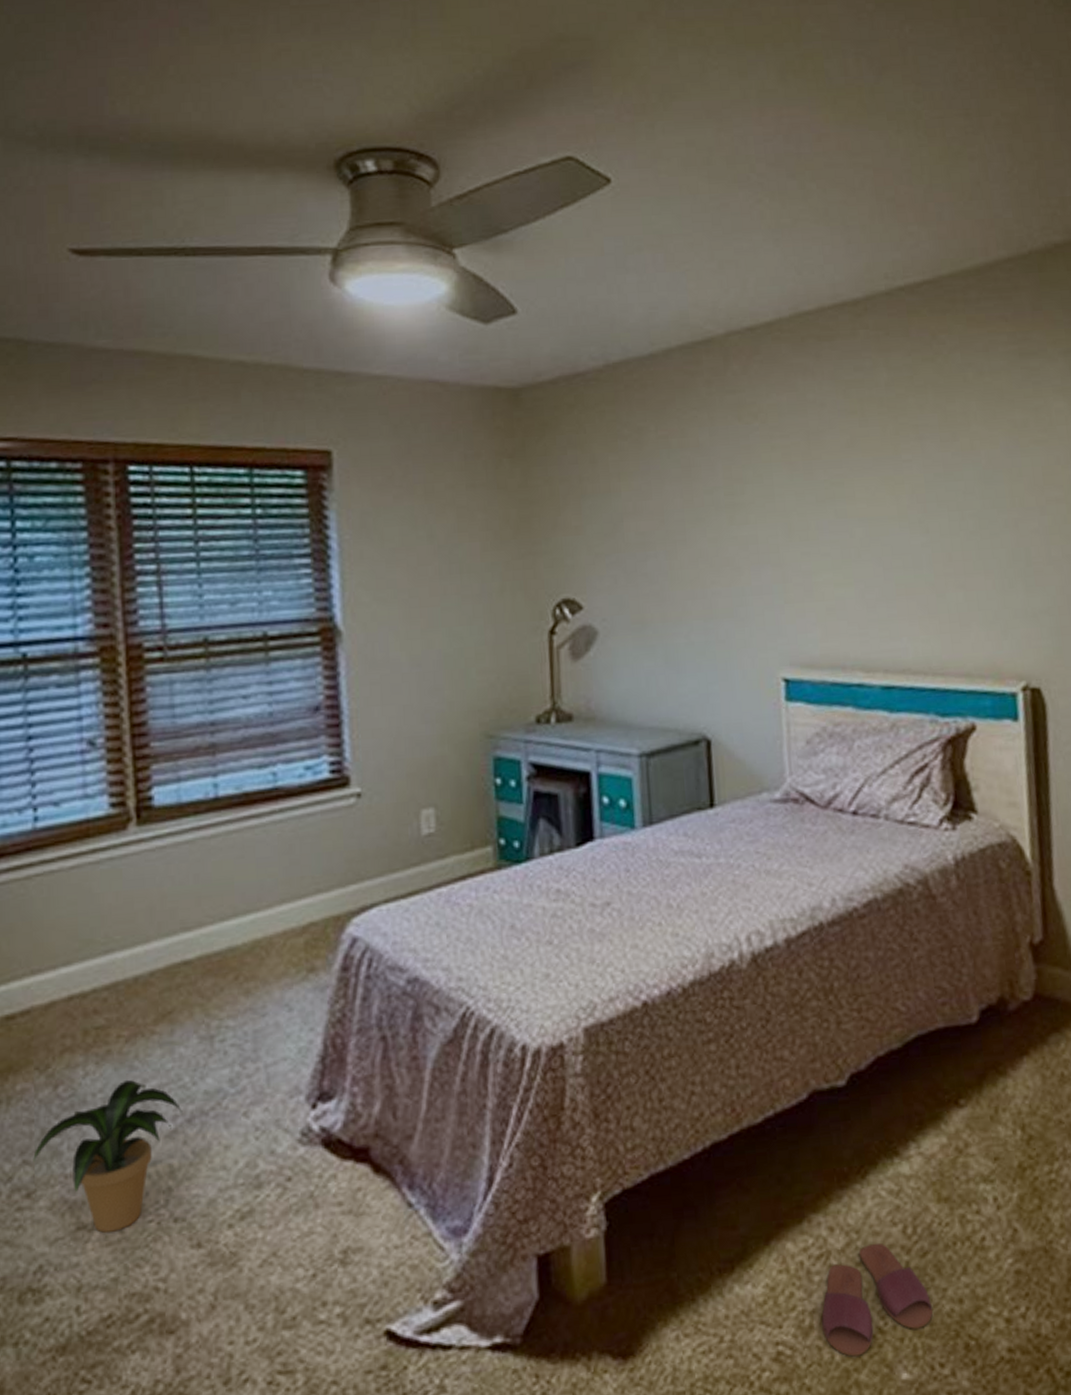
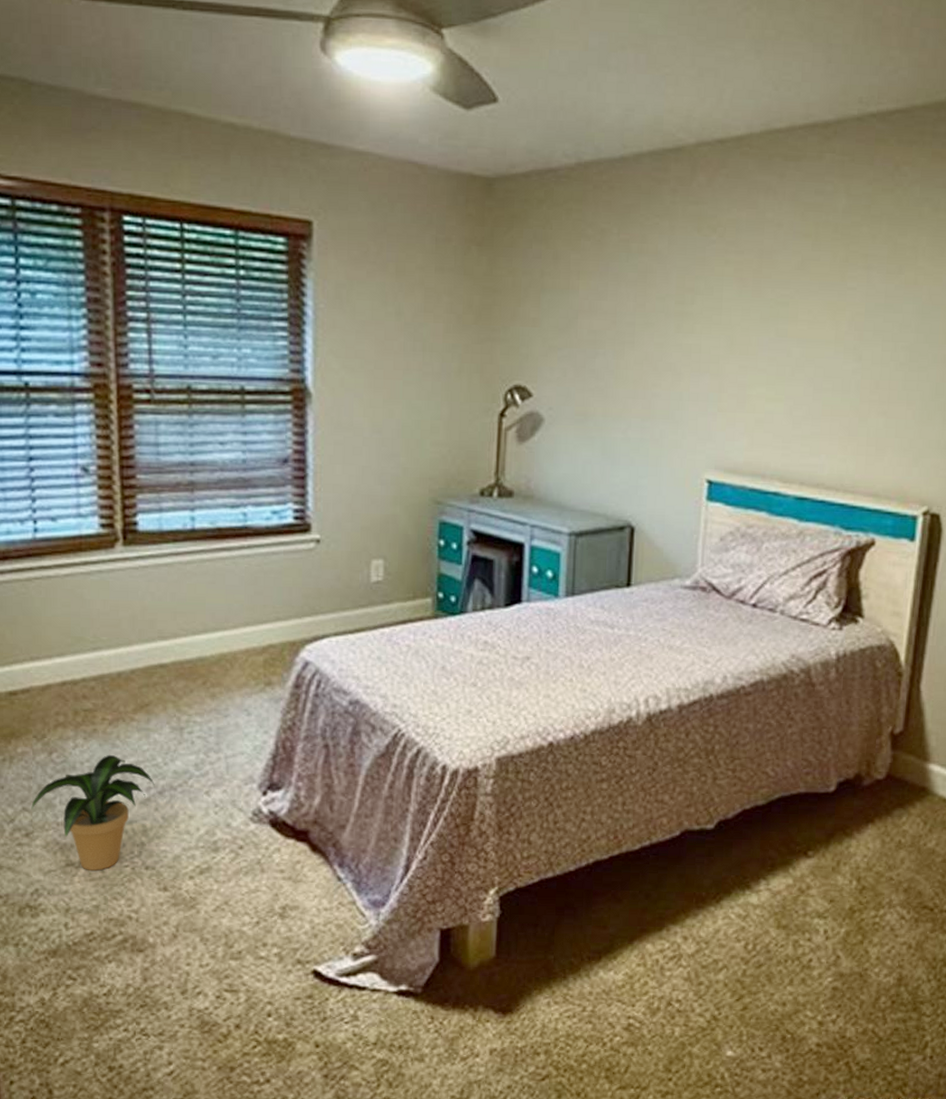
slippers: present [821,1242,933,1357] -> none [667,953,760,1034]

